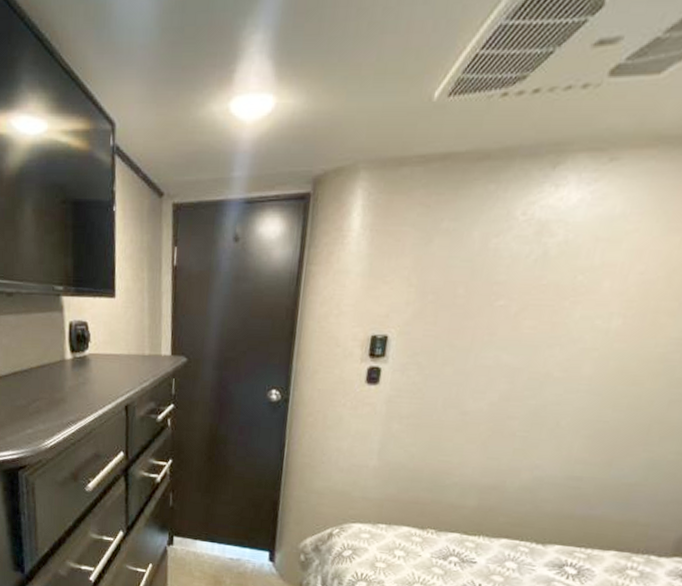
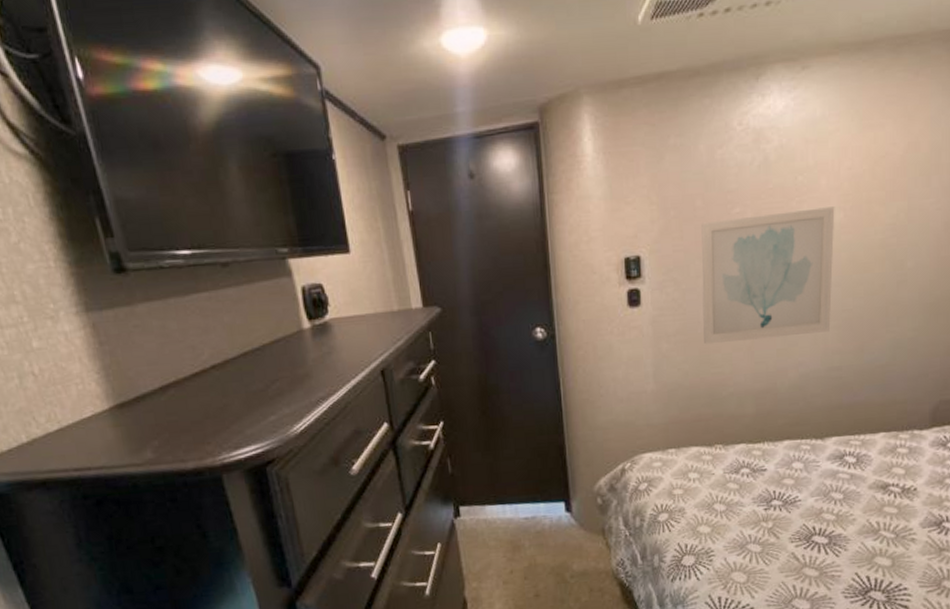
wall art: none [437,310,614,440] -> present [701,207,835,345]

